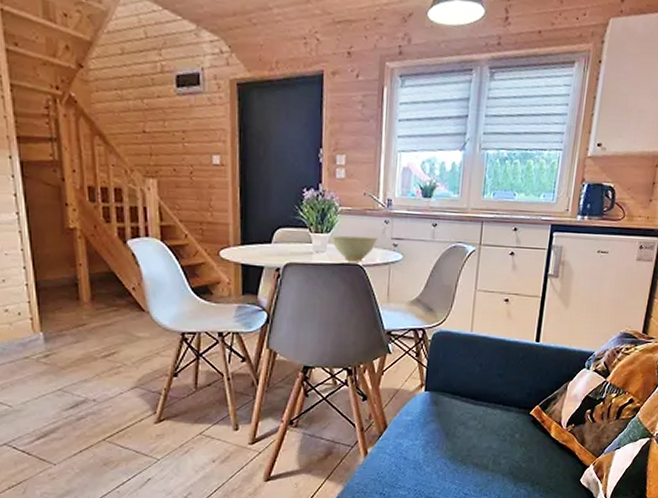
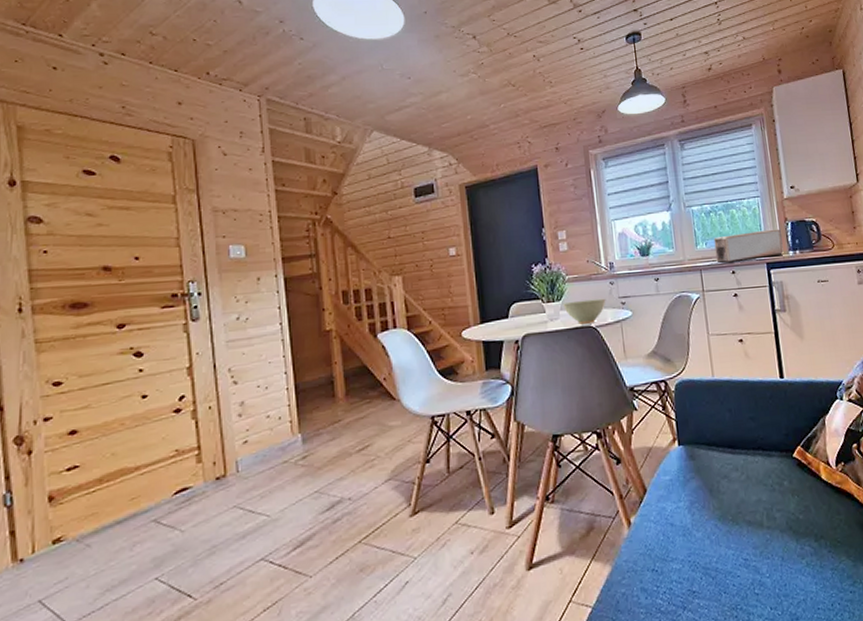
toaster: none [501,188,575,220] -> present [713,229,783,265]

